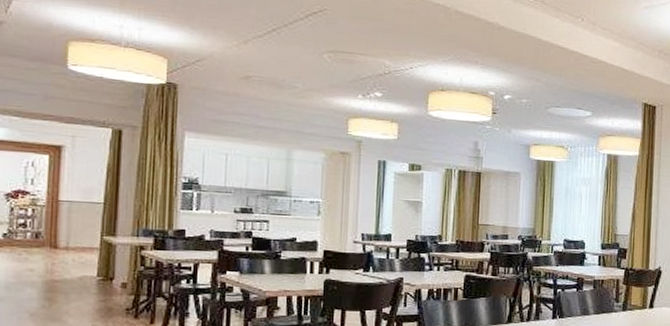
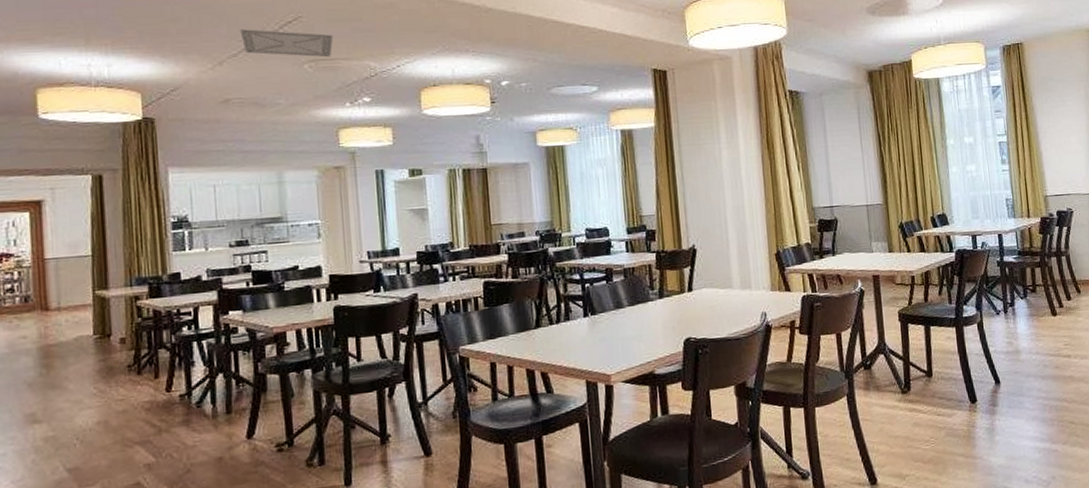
ceiling vent: none [267,13,354,51] -> present [240,29,334,58]

